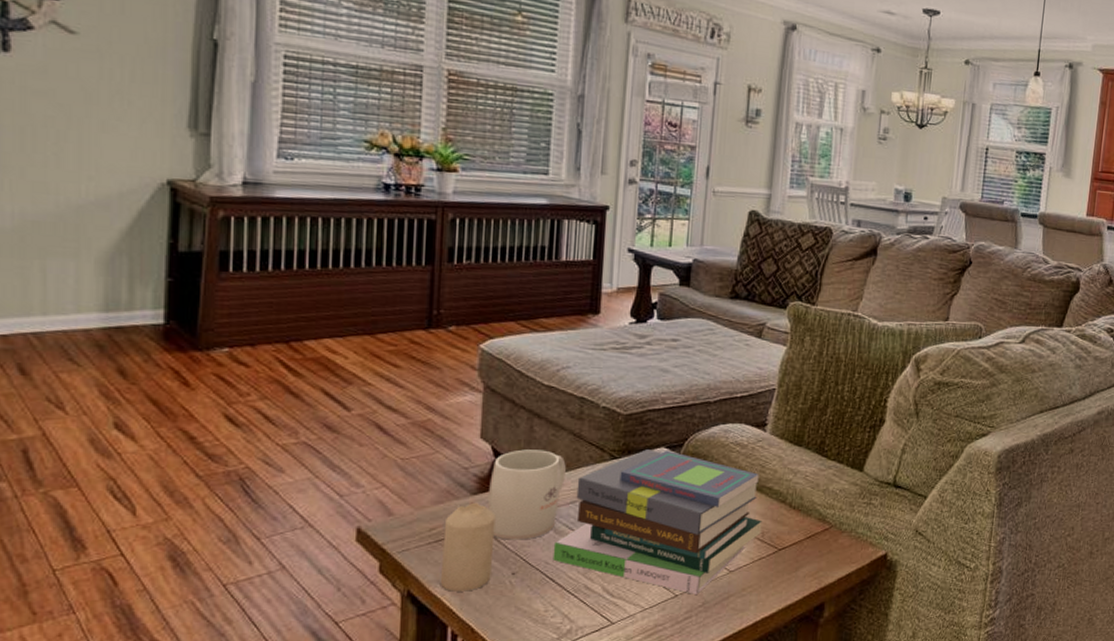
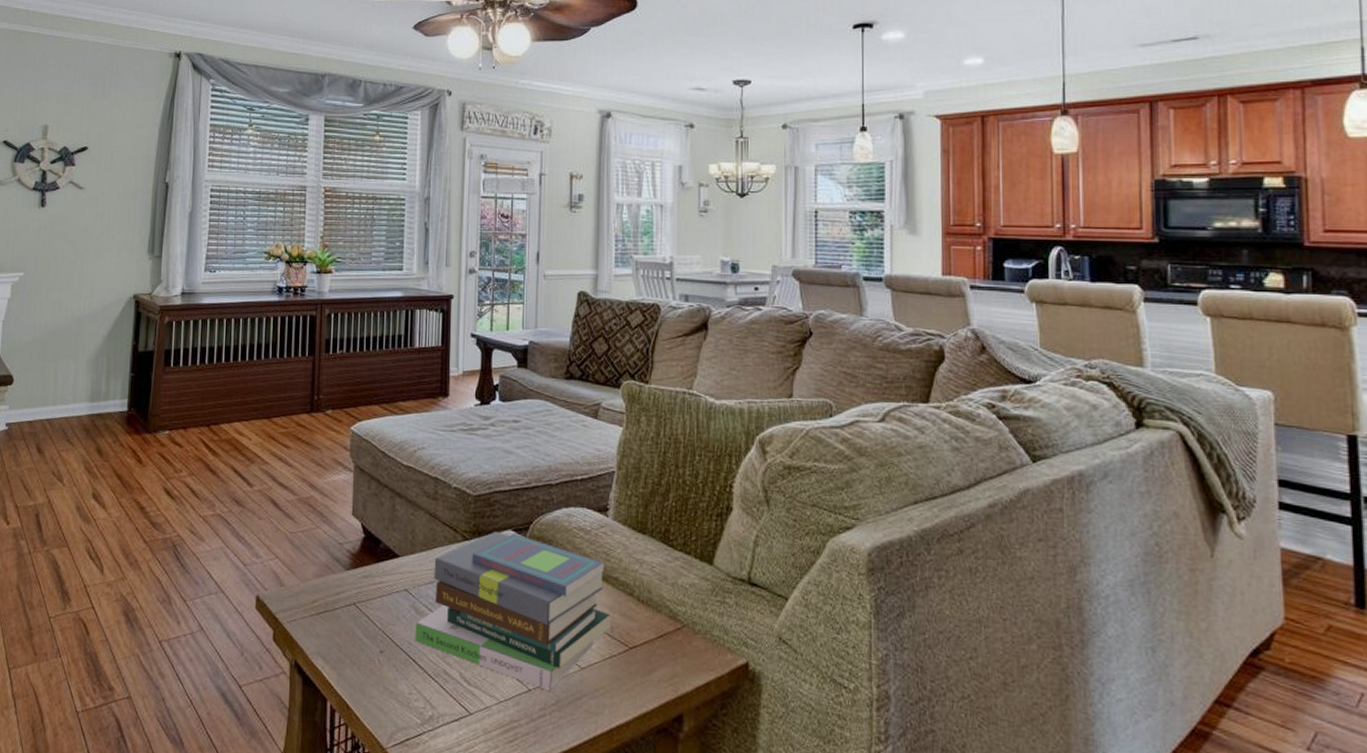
candle: present [441,502,496,592] -> none [322,577,366,666]
mug: present [488,449,566,540] -> none [359,527,424,618]

